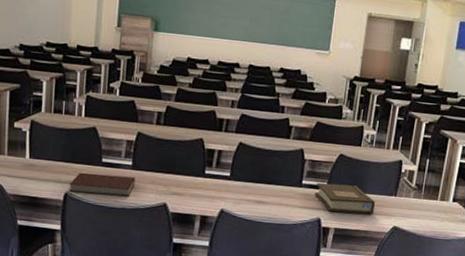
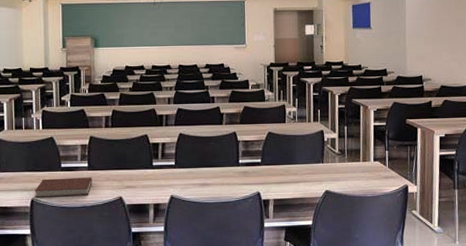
book: present [315,182,376,215] -> none [251,158,307,185]

